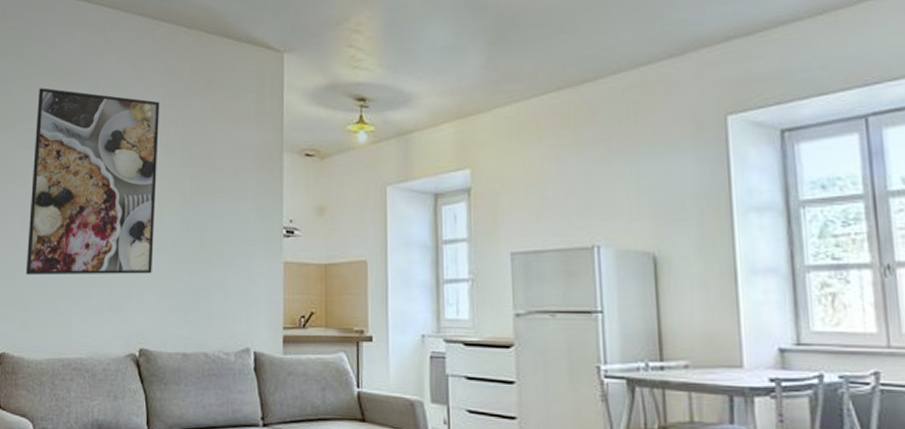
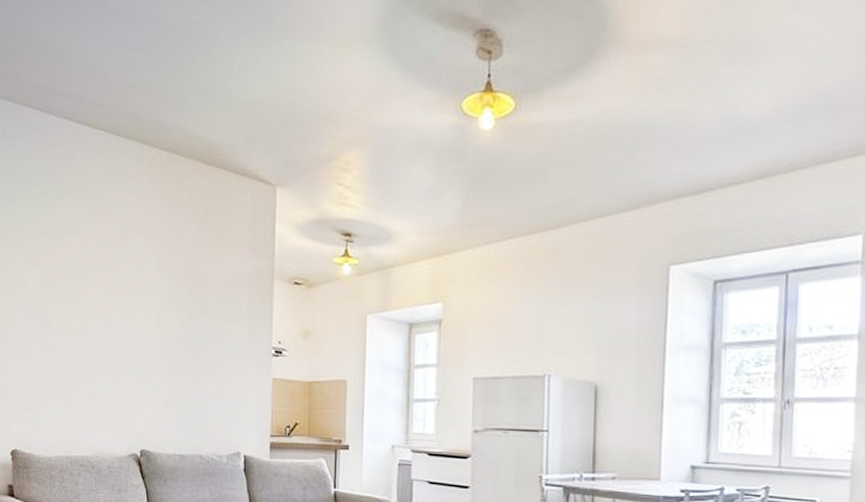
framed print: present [25,87,160,276] -> none [34,207,159,385]

